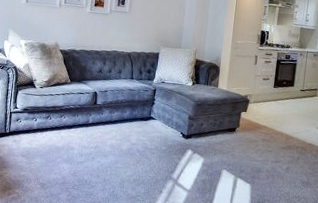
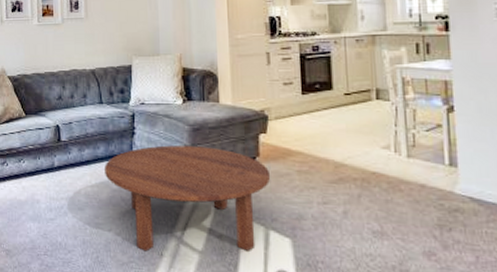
coffee table: none [127,114,245,192] -> present [105,145,271,252]

